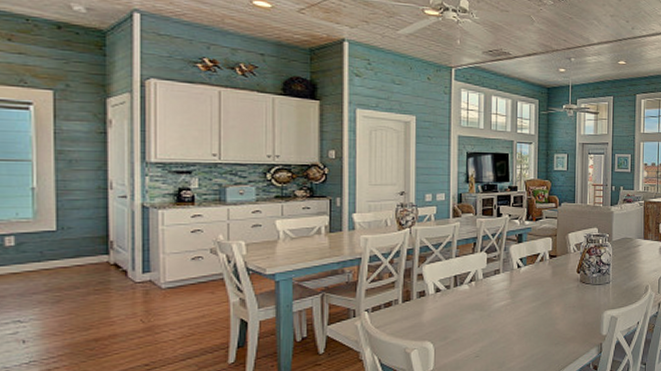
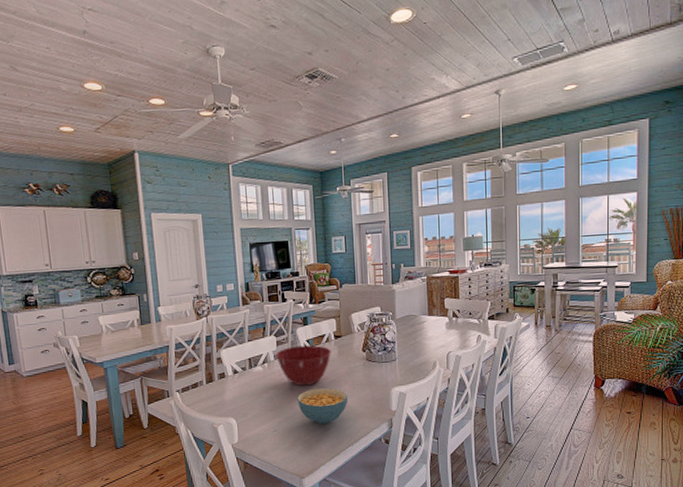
mixing bowl: none [485,264,545,308] -> present [276,345,331,386]
cereal bowl: none [505,310,559,349] -> present [297,388,348,424]

